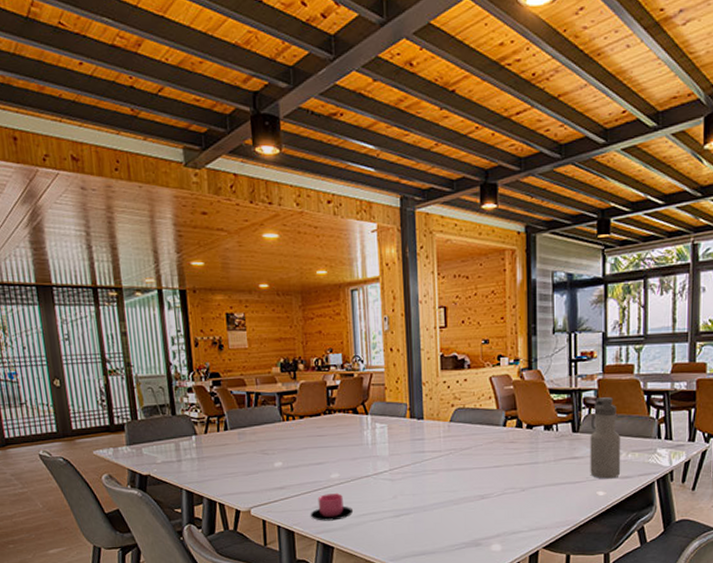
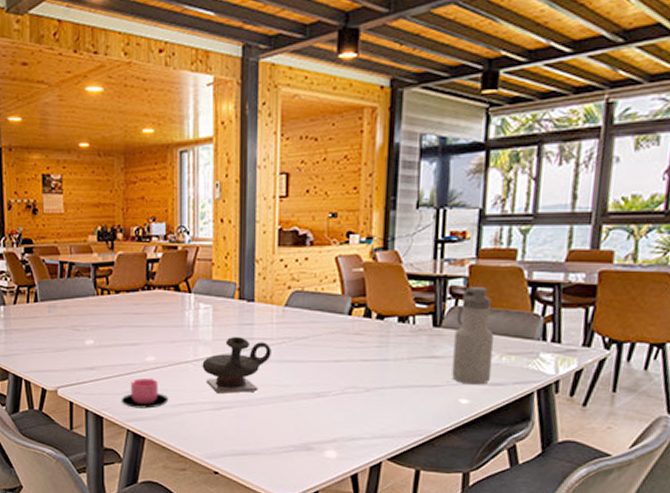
teapot: none [381,451,441,502] -> present [202,337,271,394]

